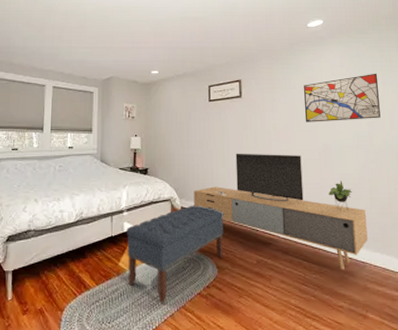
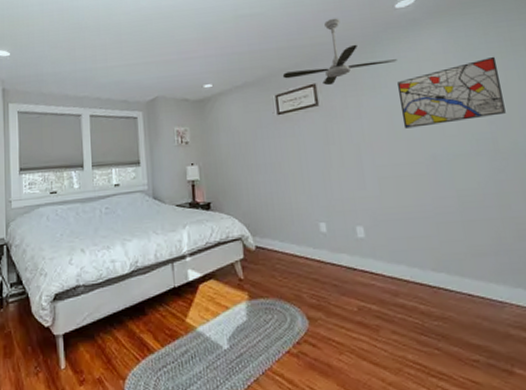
bench: present [126,205,224,303] -> none [191,242,314,365]
media console: present [194,153,368,271] -> none [269,171,505,314]
ceiling fan: none [215,29,305,82] -> present [282,18,397,86]

